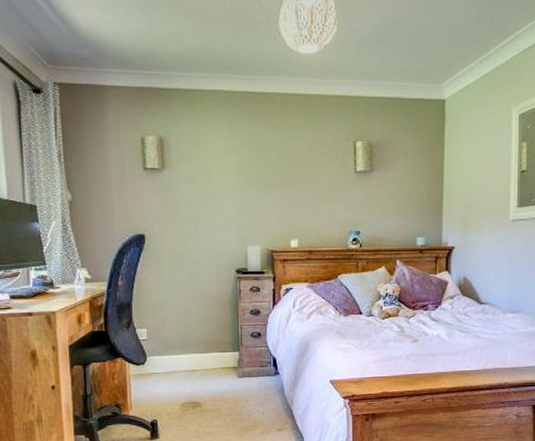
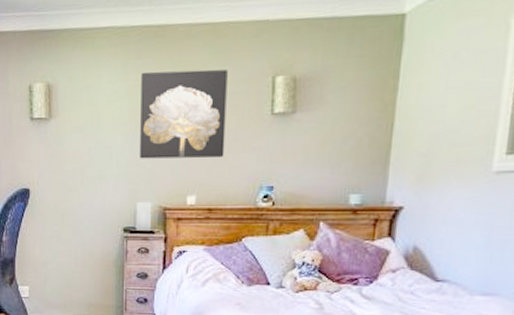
wall art: none [246,131,320,208] -> present [140,69,228,159]

